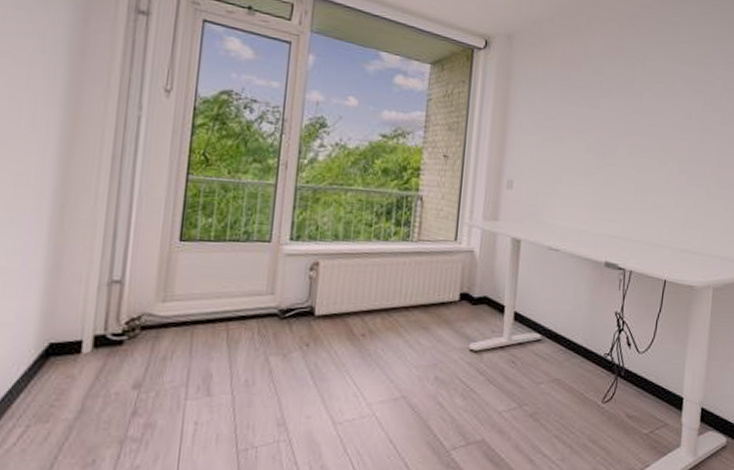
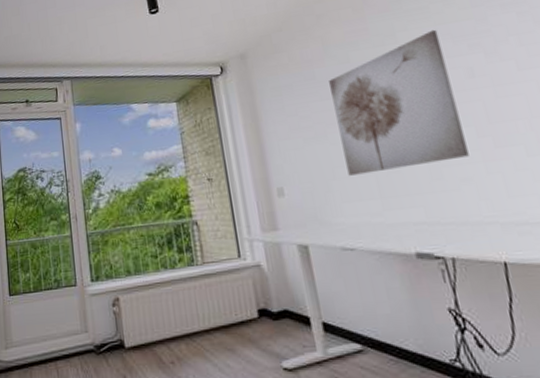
wall art: none [572,66,677,188] -> present [329,29,469,176]

